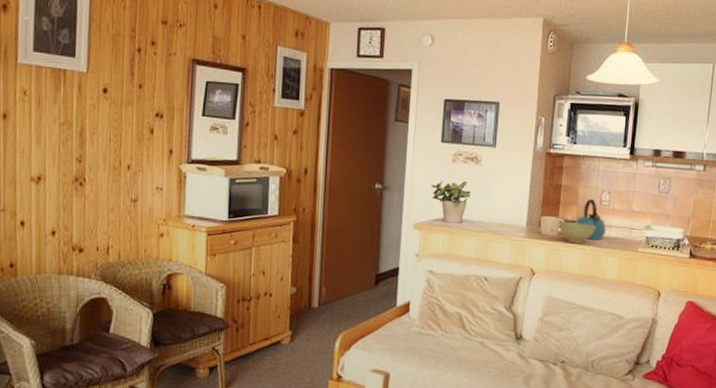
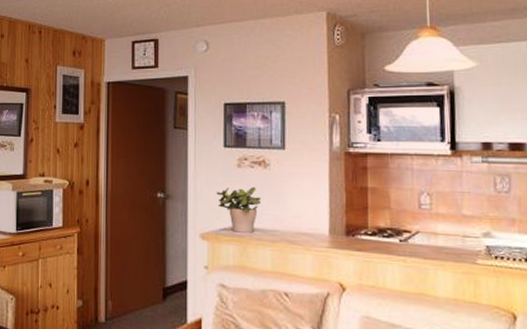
mug: present [540,216,565,238] -> none [346,223,376,248]
bowl: present [558,222,595,244] -> none [369,229,416,255]
kettle: present [575,199,606,241] -> none [390,203,431,252]

